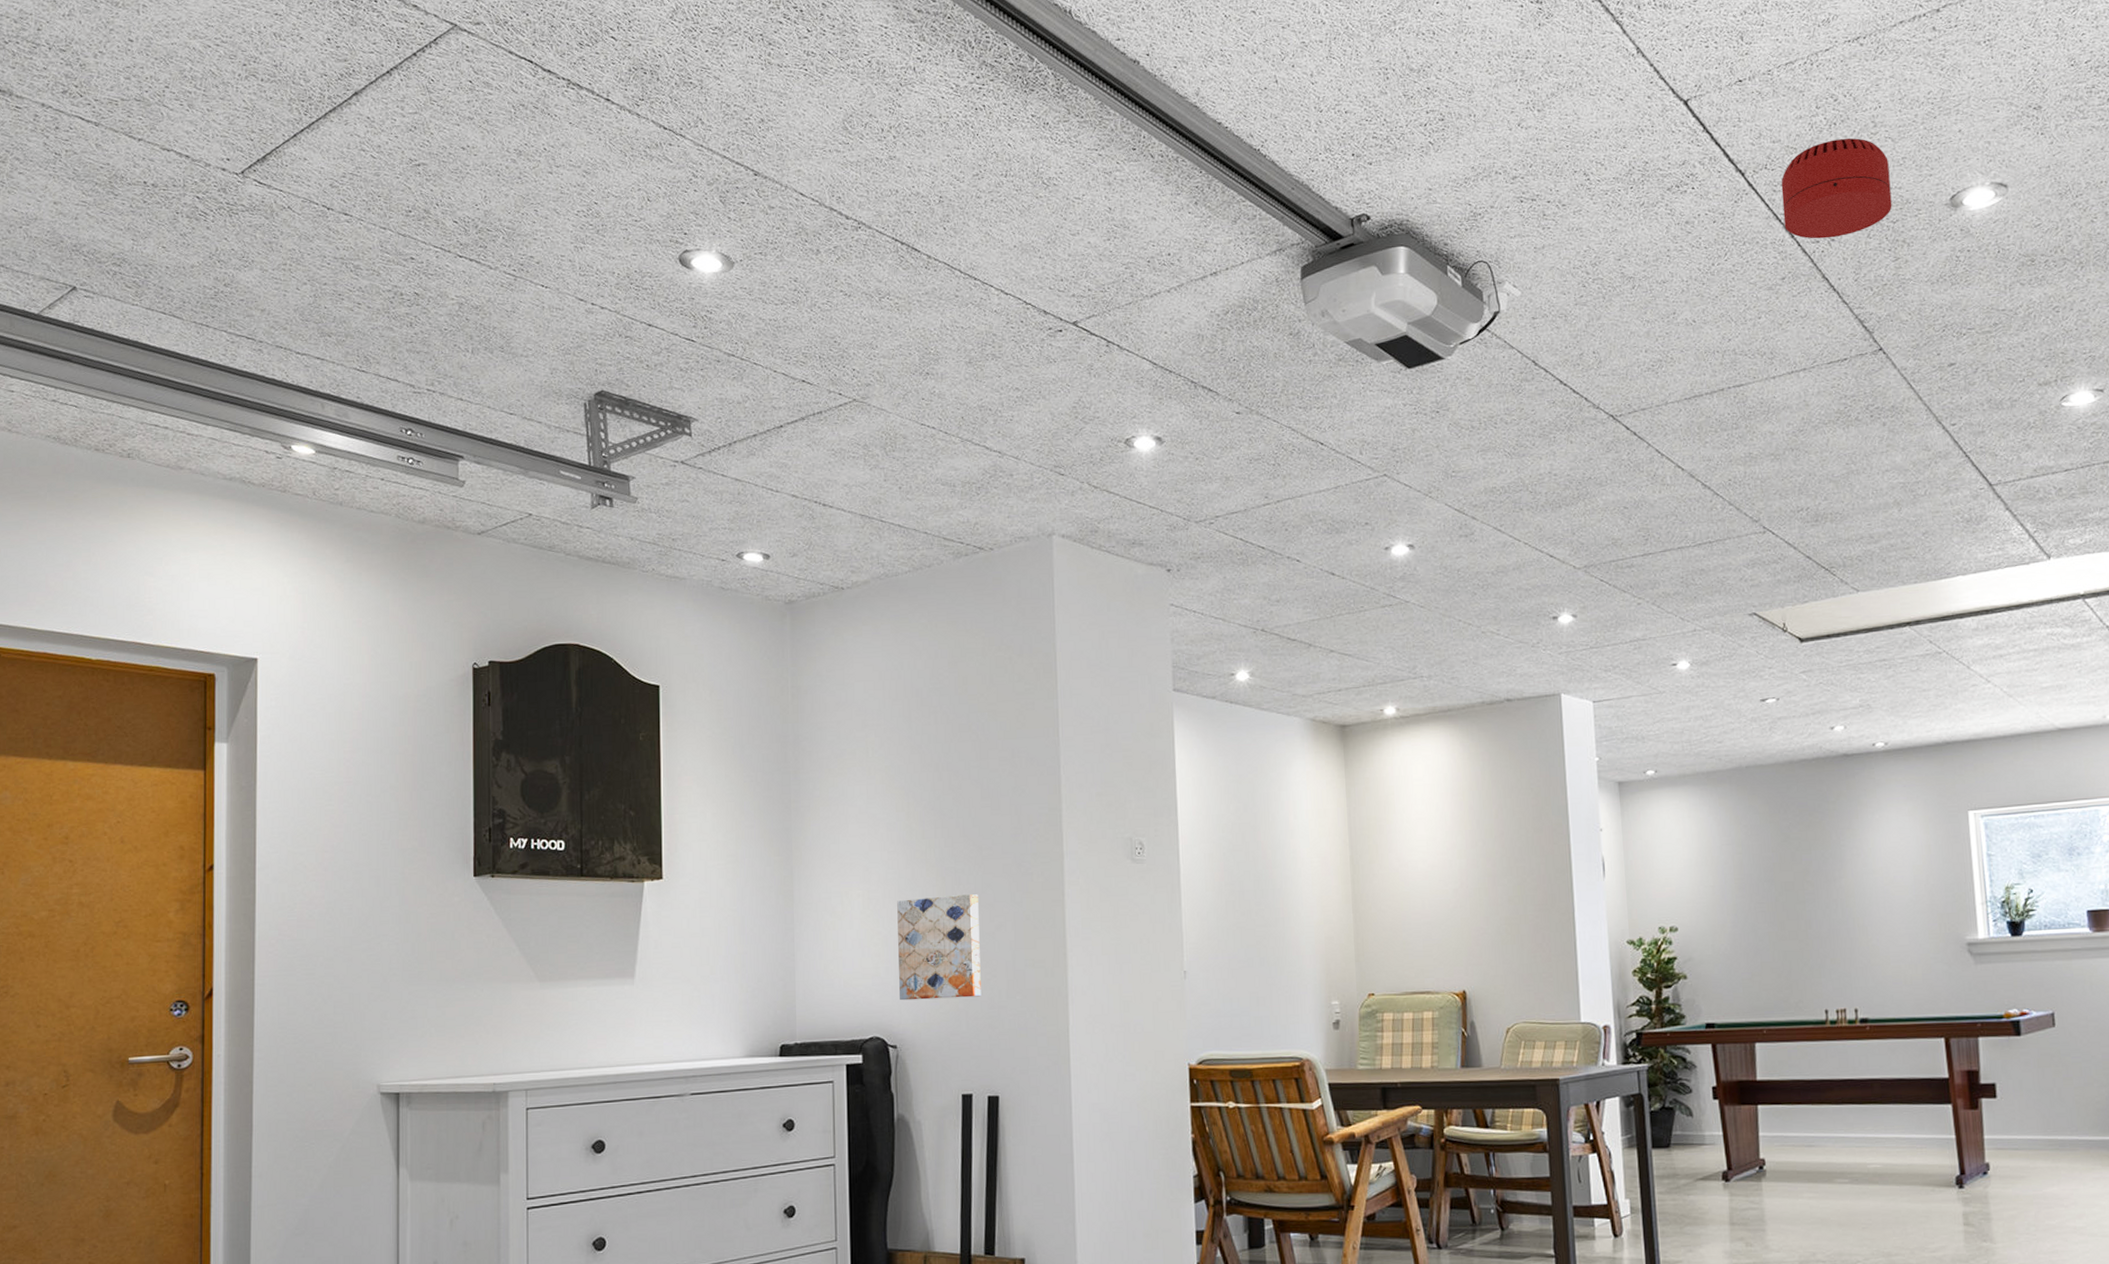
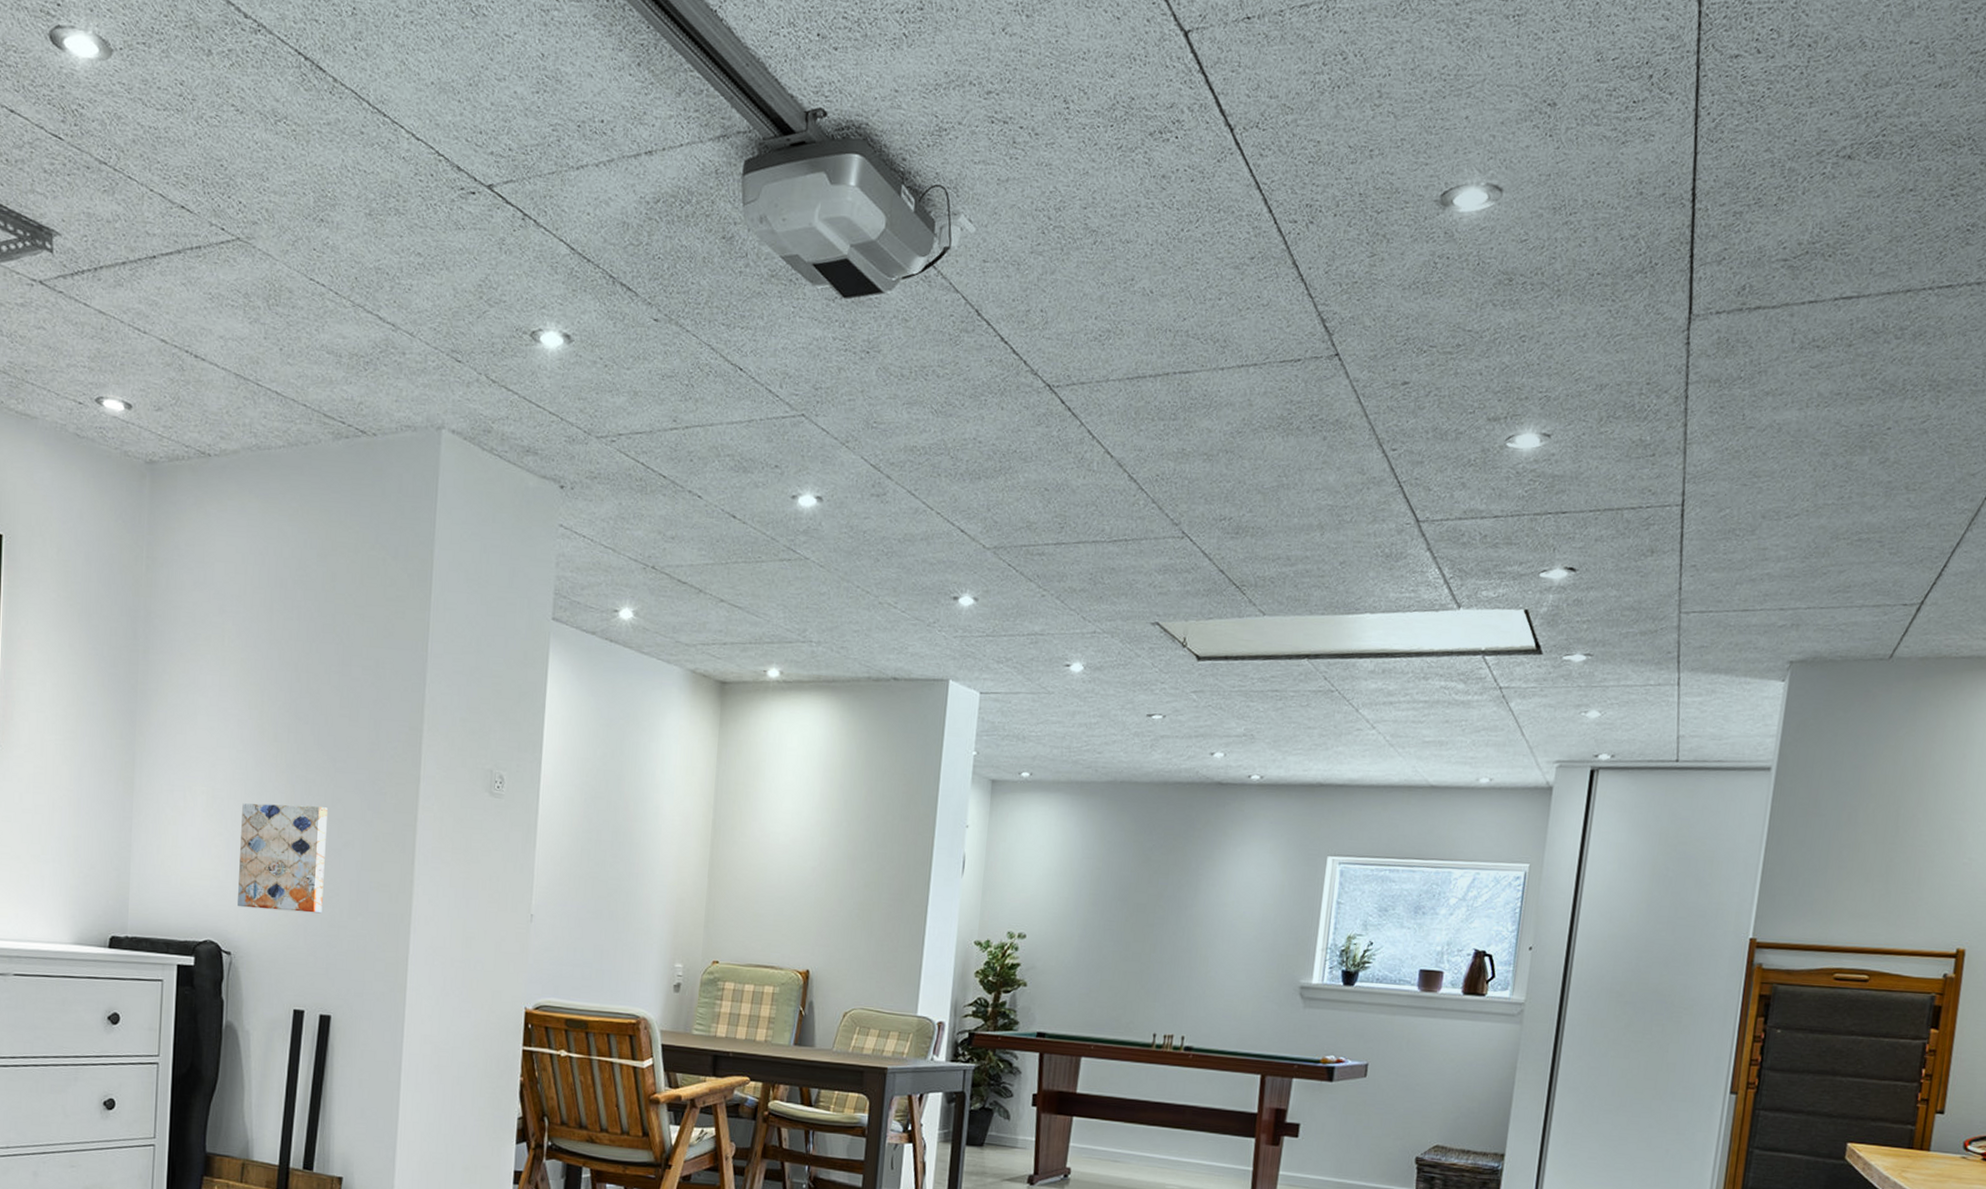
smoke detector: present [1781,138,1892,239] -> none [1264,105,1387,220]

